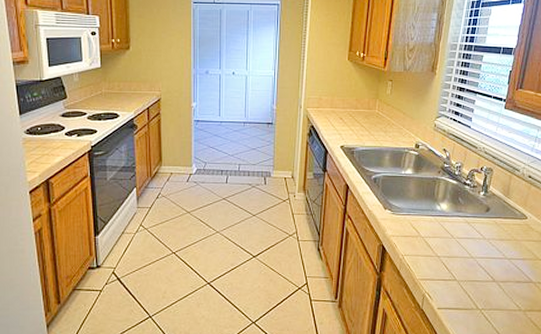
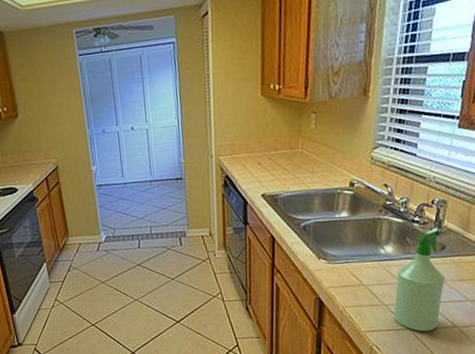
spray bottle: none [444,192,489,284] -> present [393,228,445,332]

